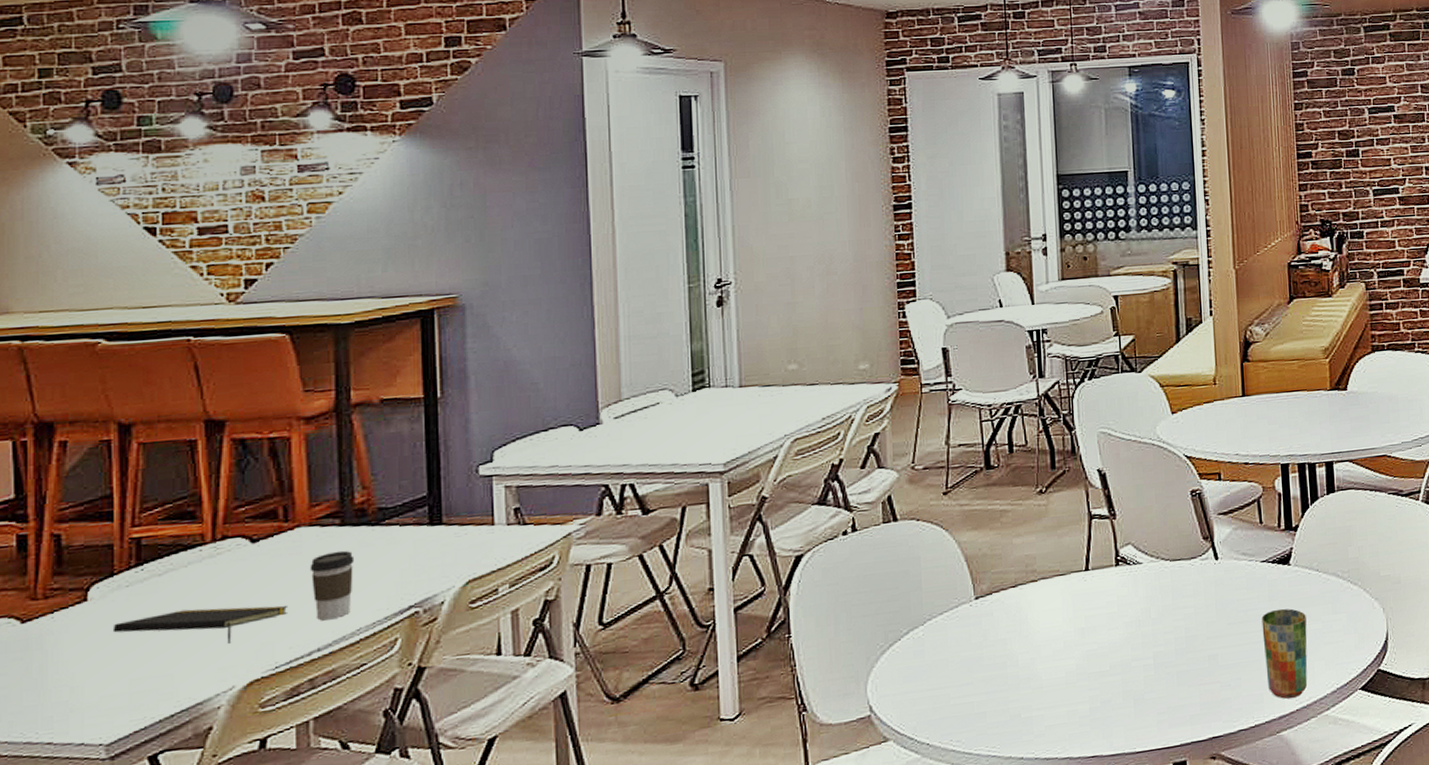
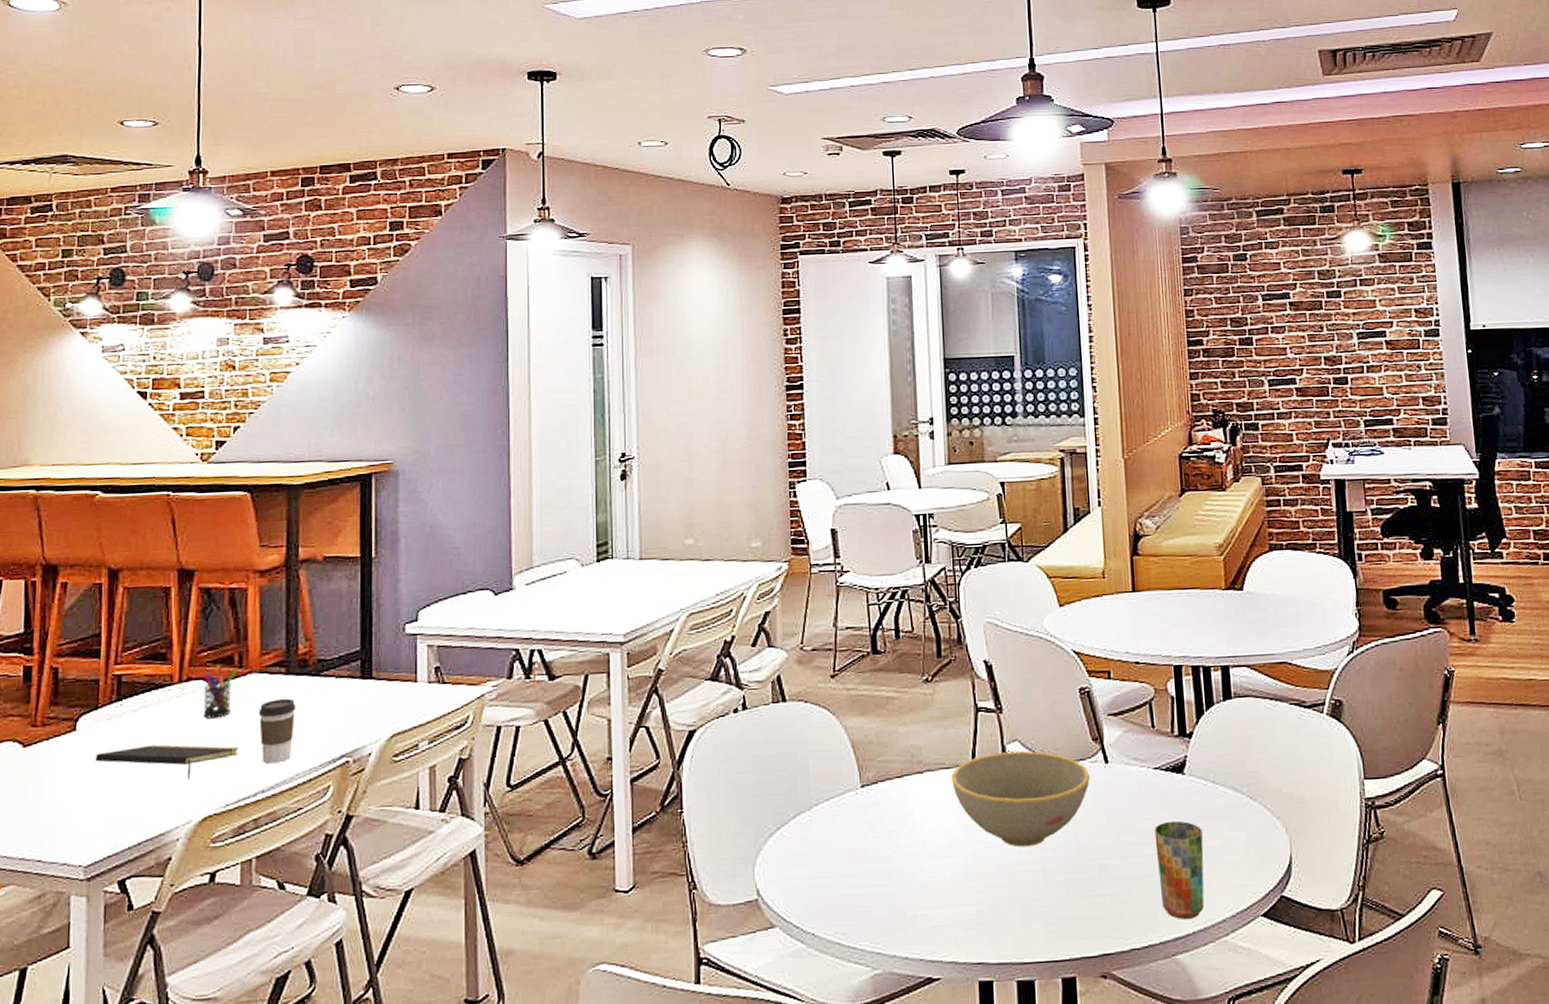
pen holder: none [242,521,284,578] -> present [203,665,239,719]
bowl: none [1066,553,1201,645] -> present [951,751,1091,847]

